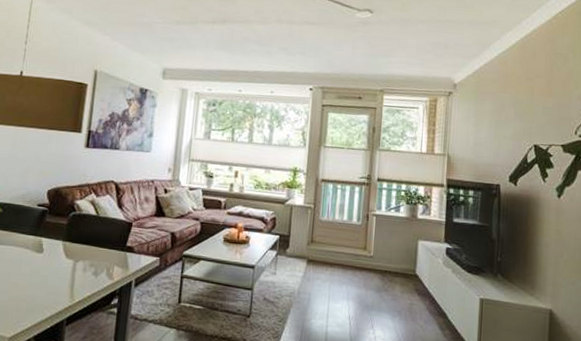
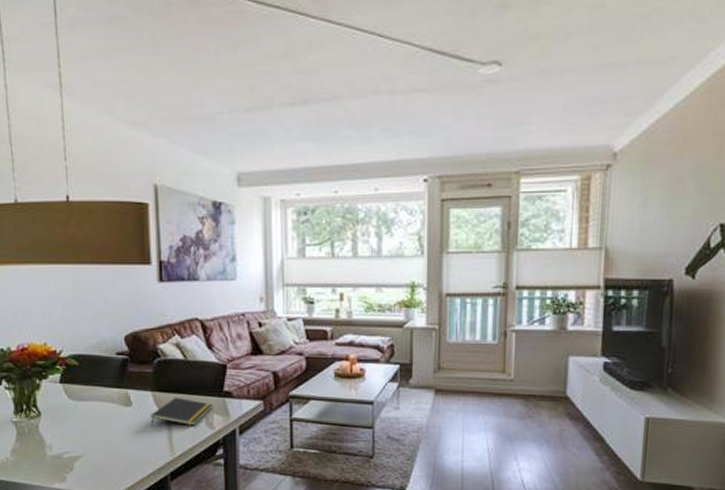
notepad: none [57,248,116,276] -> present [151,397,213,427]

